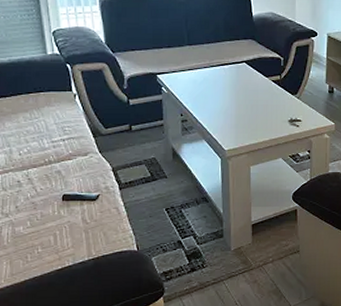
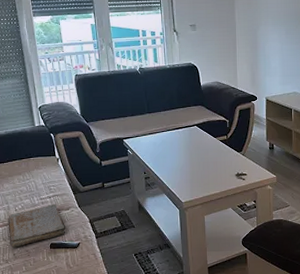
book: none [9,147,83,199] -> present [8,203,66,248]

